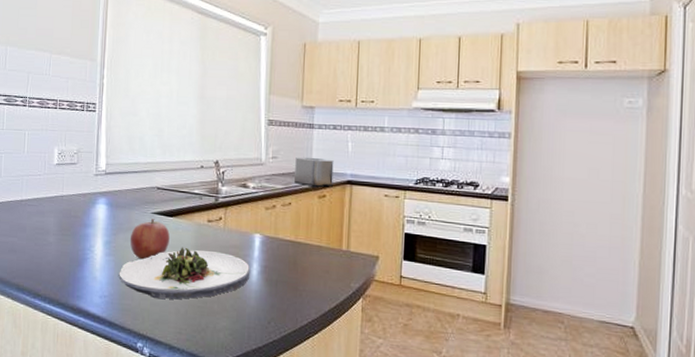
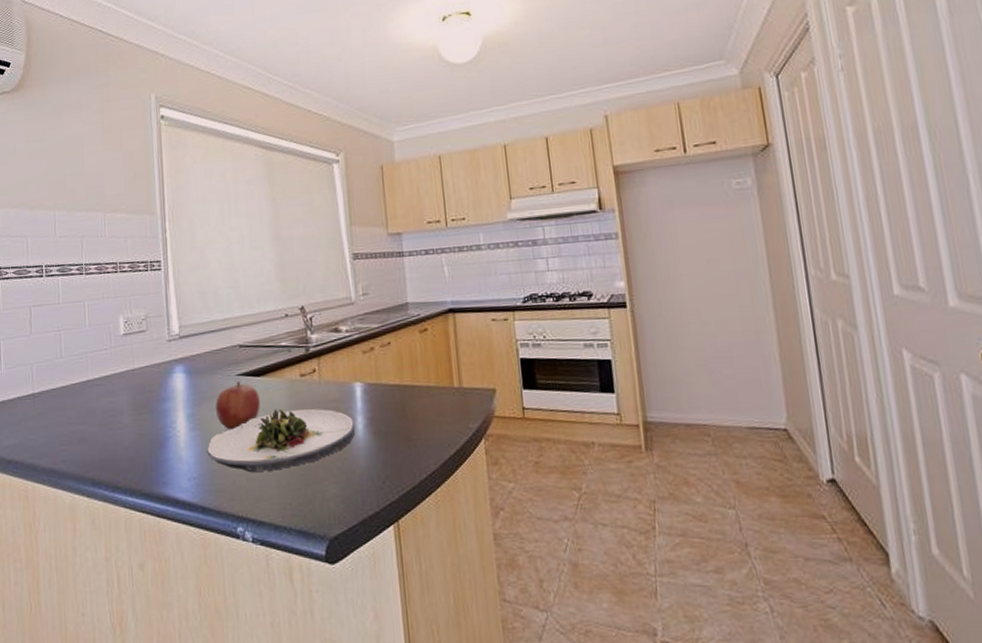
toaster: present [293,156,334,188] -> none [388,287,434,322]

